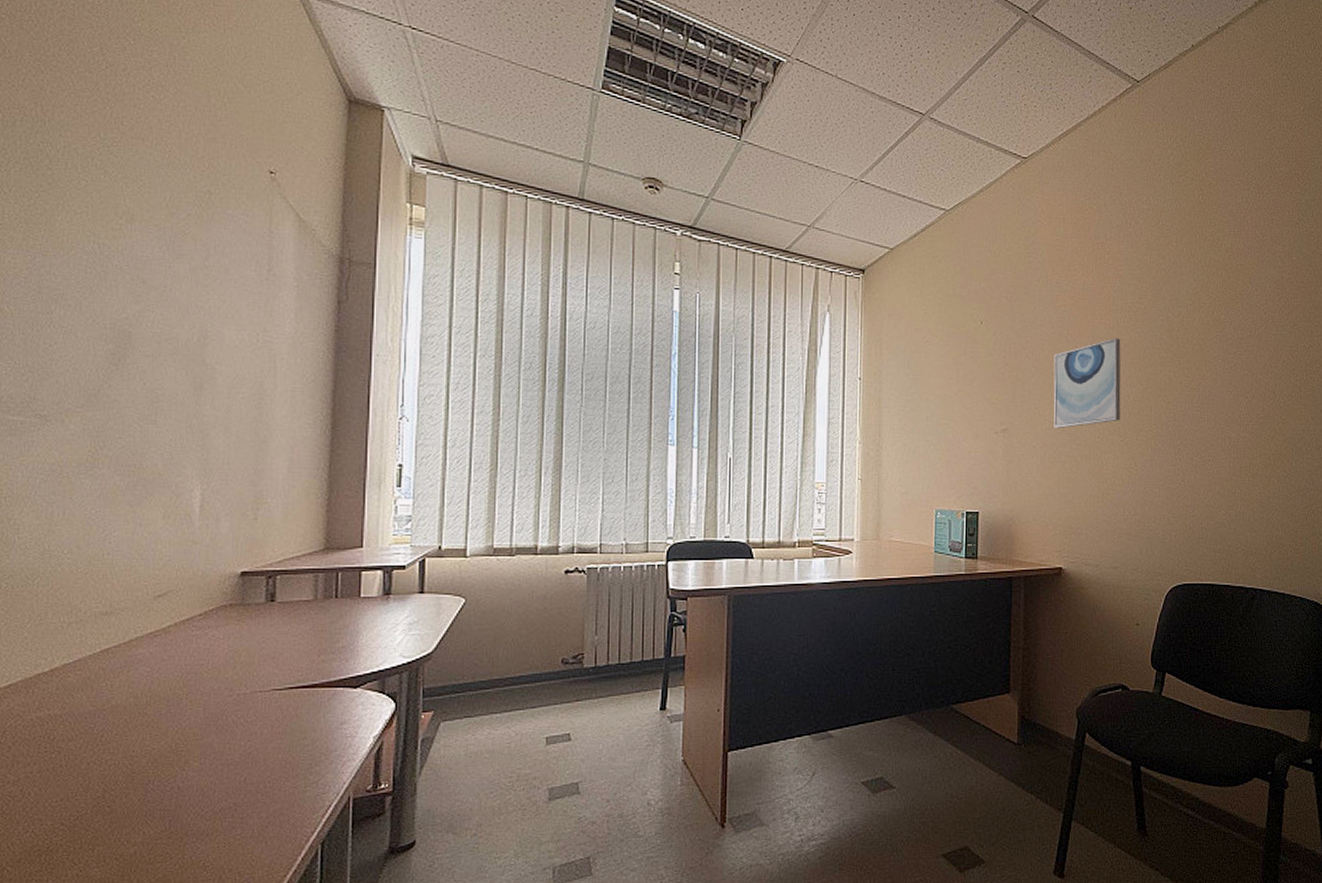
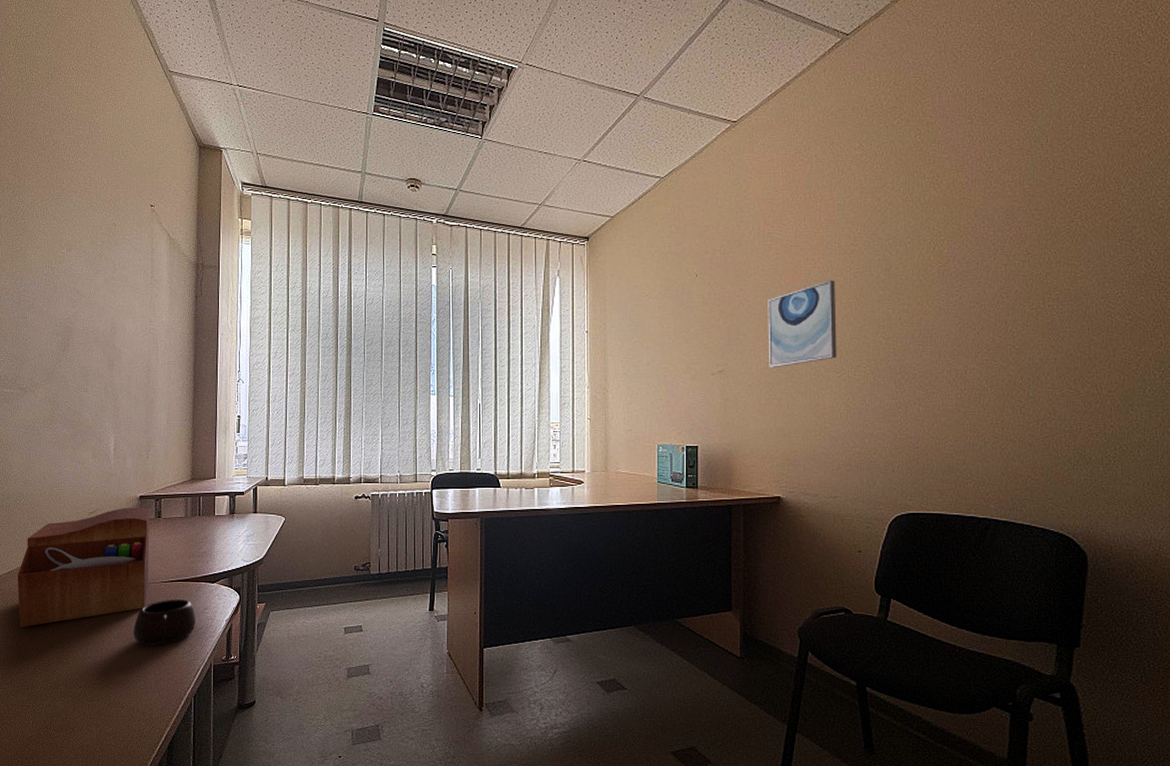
sewing box: none [24,587,258,766] -> present [17,507,150,628]
mug: none [225,712,327,779] -> present [133,599,196,646]

